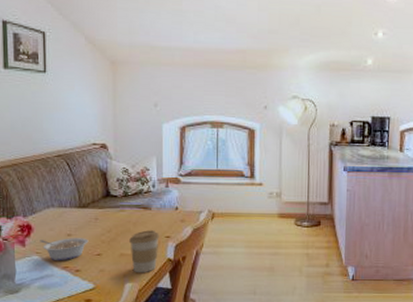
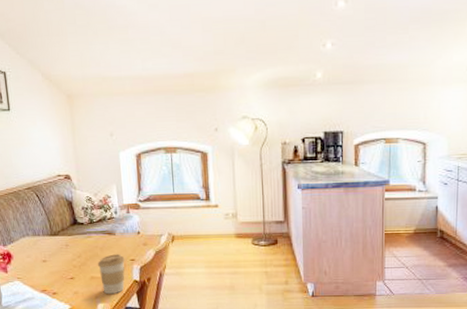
legume: present [40,238,89,261] -> none [19,263,62,285]

